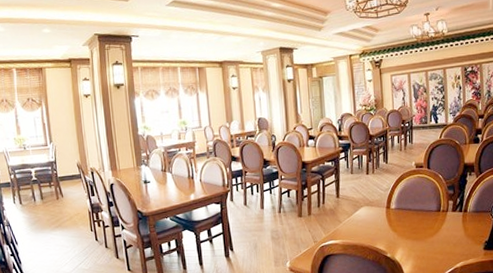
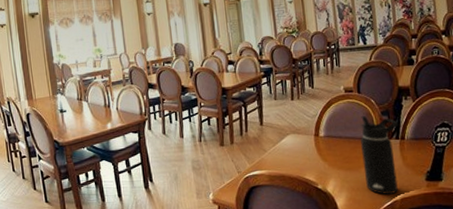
water bottle: none [428,189,463,262] -> present [361,115,399,194]

